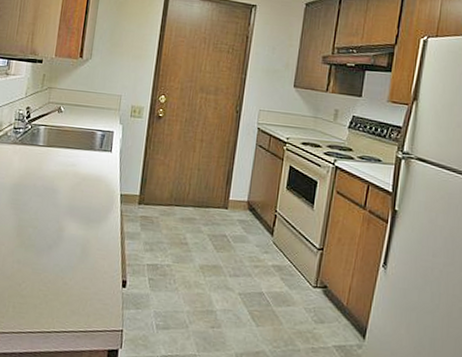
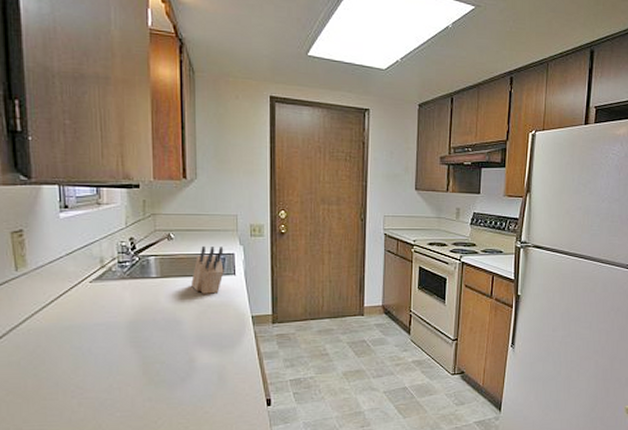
knife block: none [72,121,105,168] -> present [191,245,224,294]

